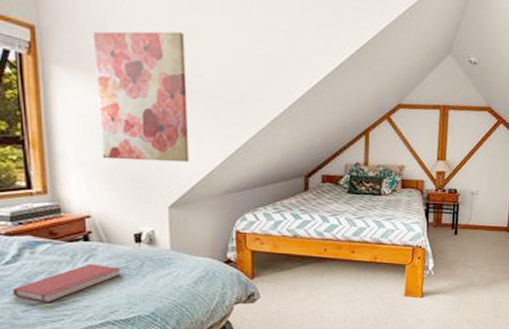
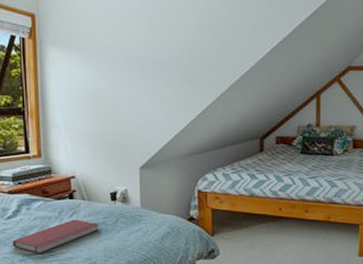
wall art: present [93,31,189,163] -> none [79,12,157,128]

